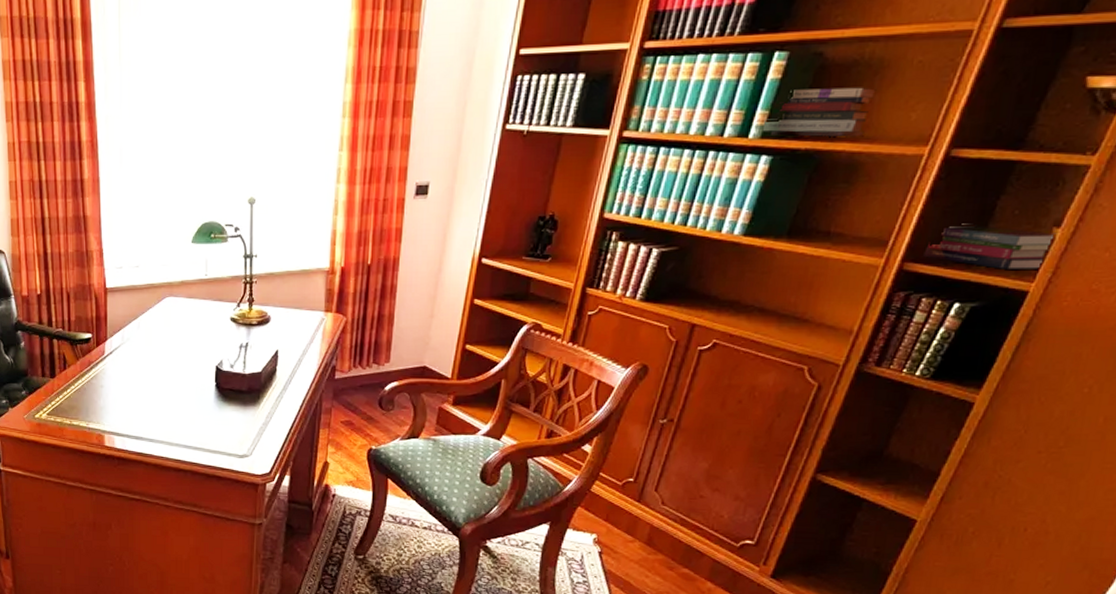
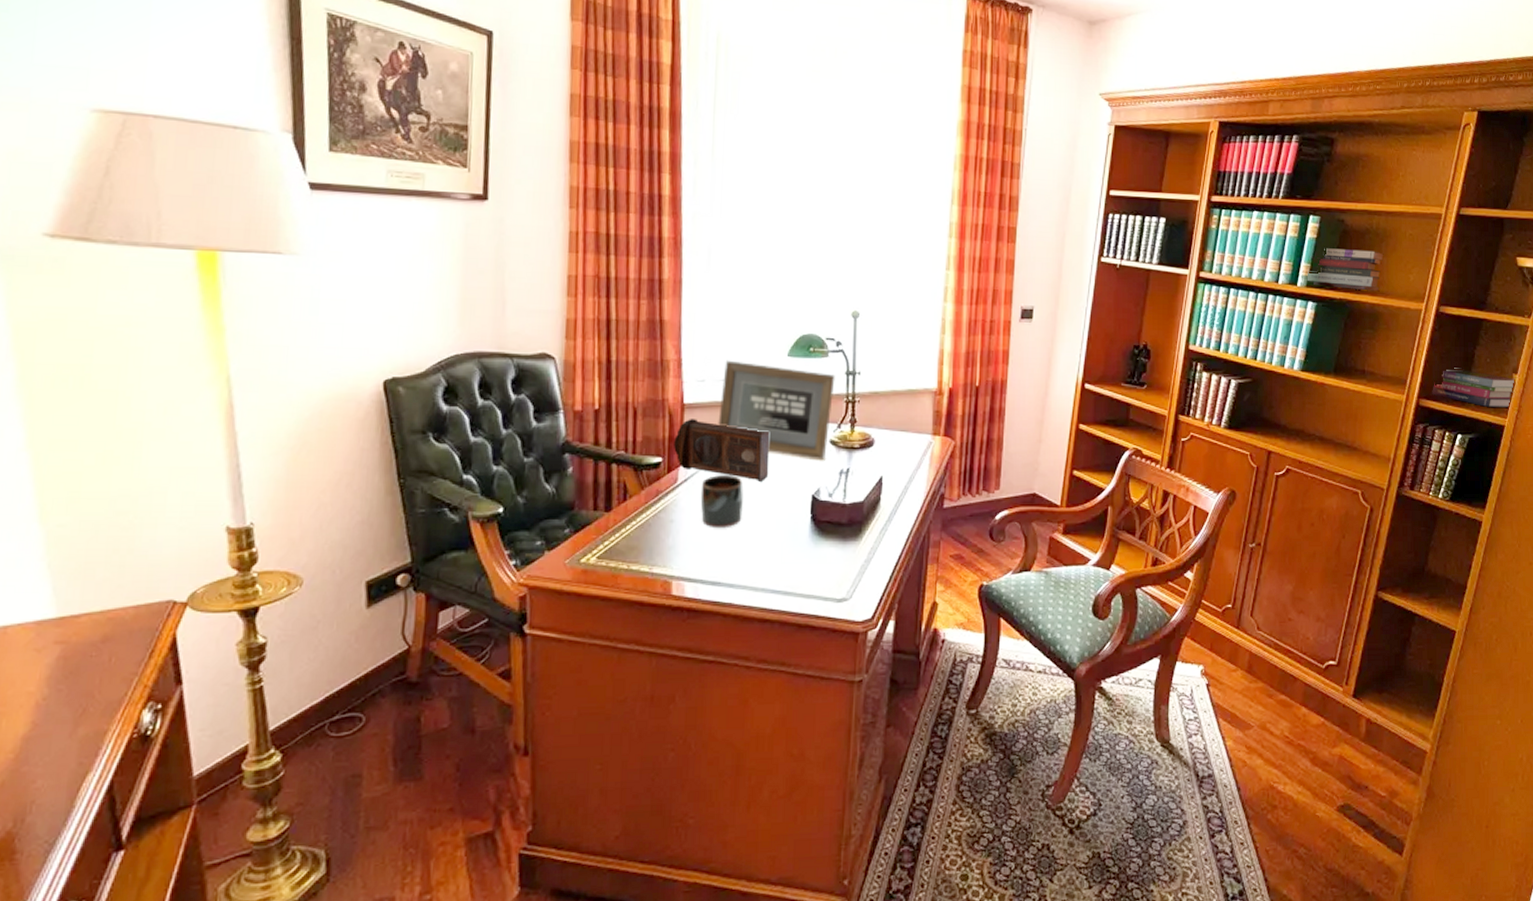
clock: none [100,301,179,354] -> present [674,419,770,481]
mug: none [123,349,158,393] -> present [700,475,744,529]
picture frame: none [135,249,234,335] -> present [718,360,835,460]

